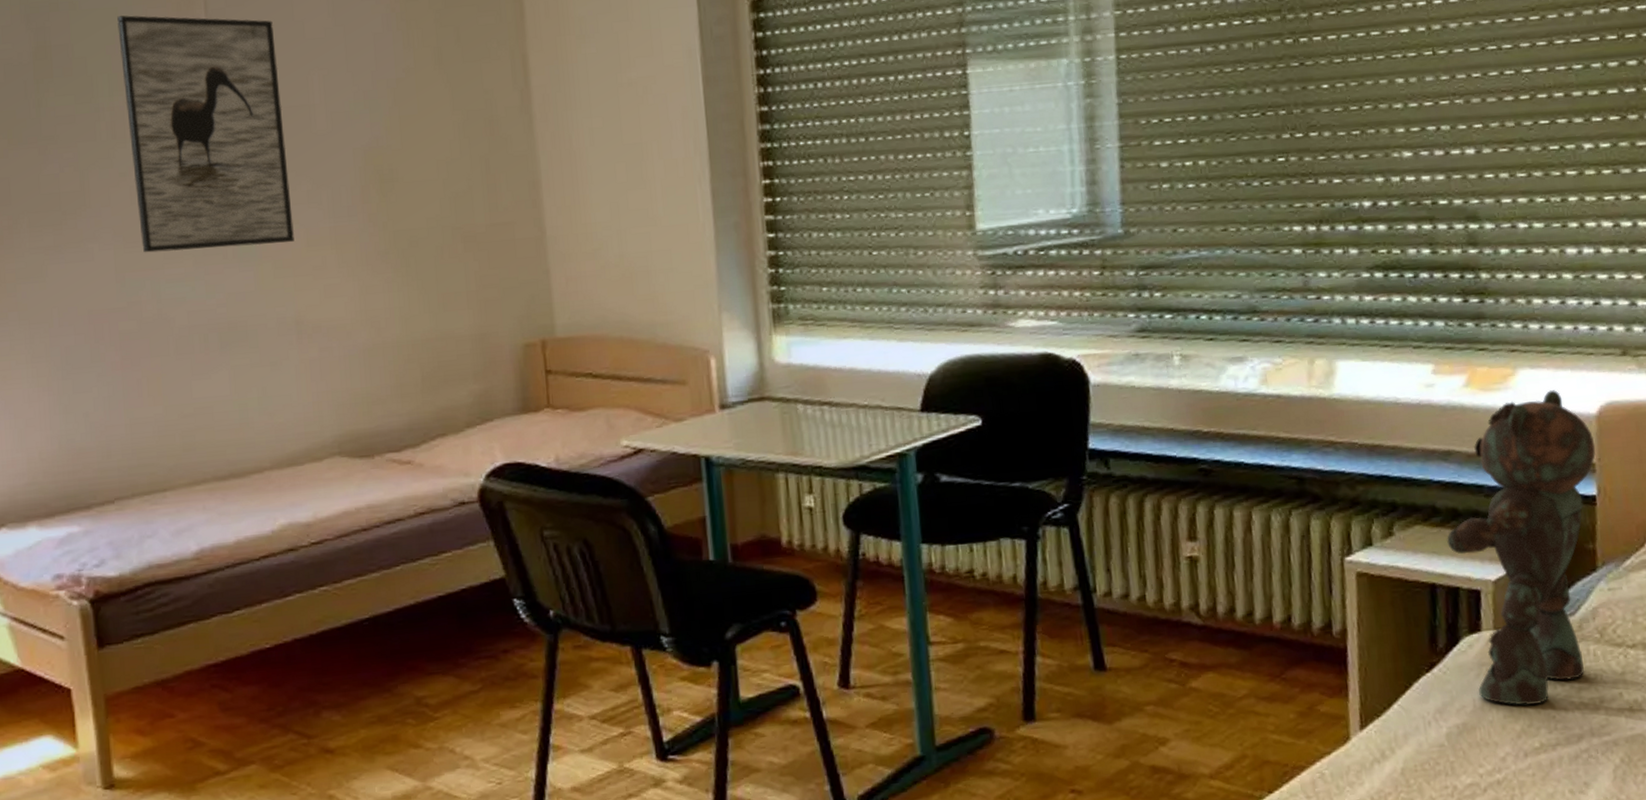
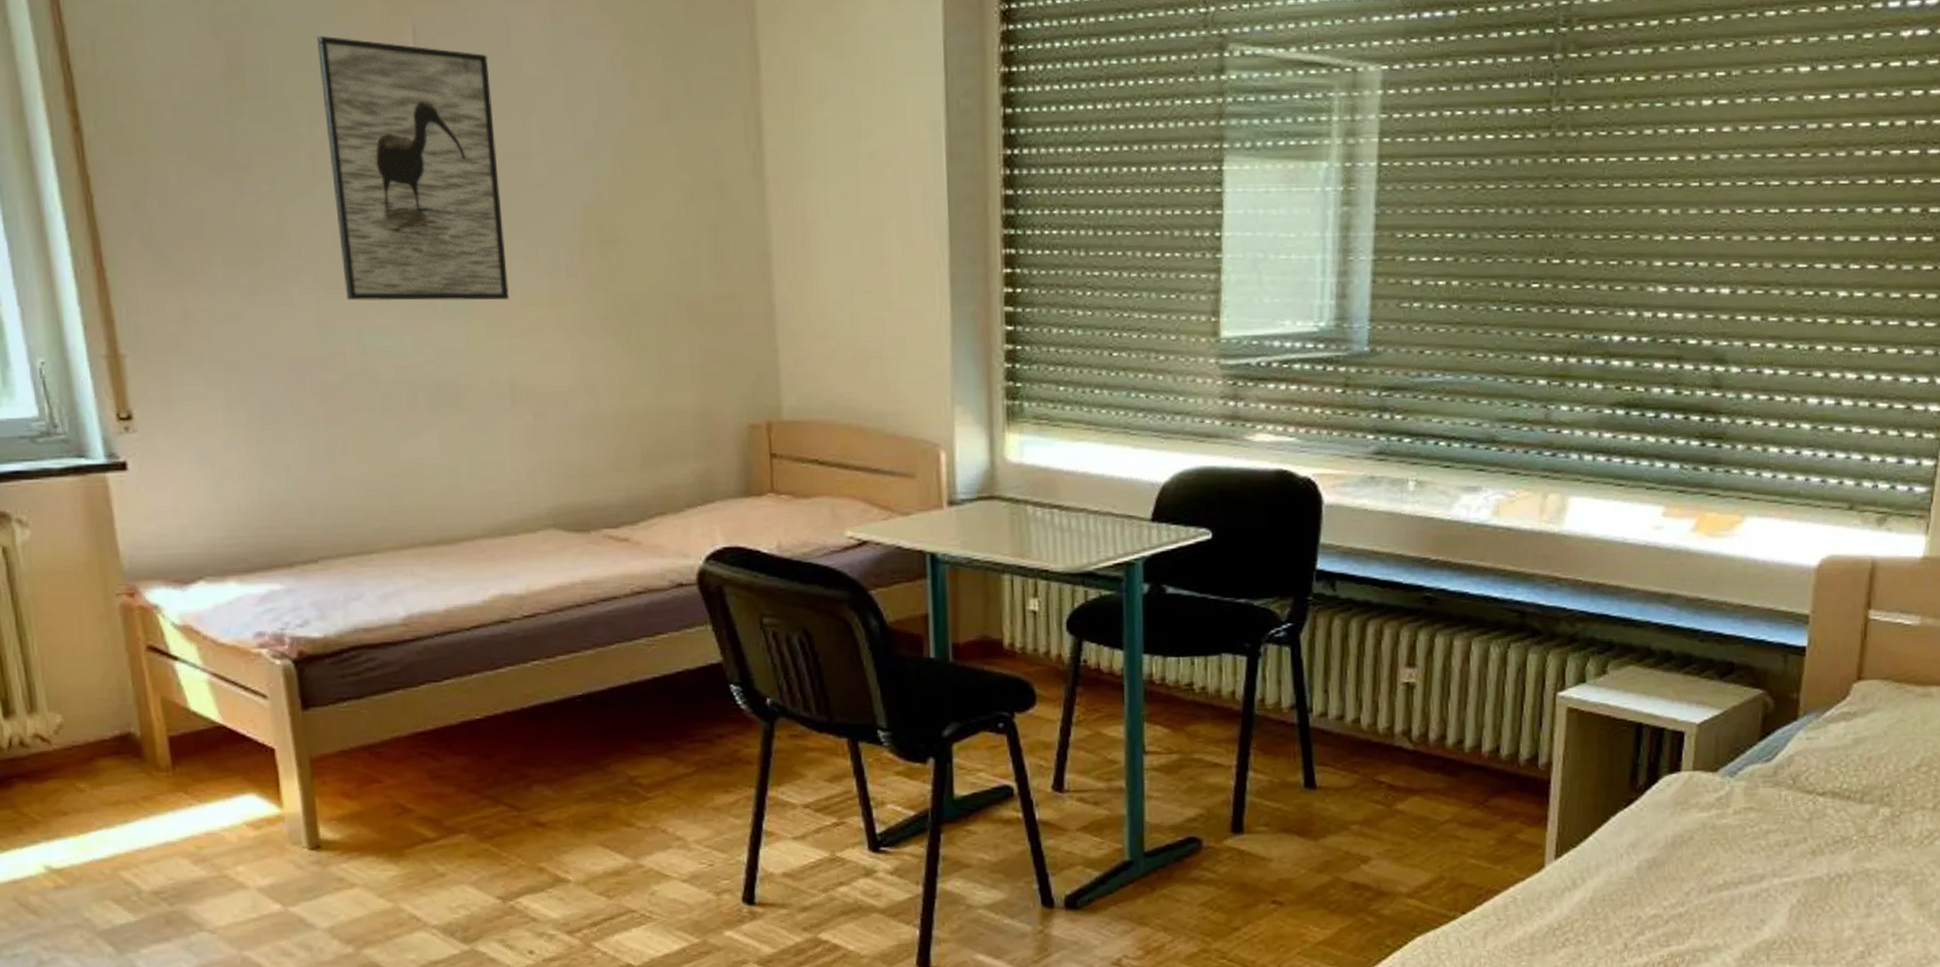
teddy bear: present [1447,390,1596,706] -> none [1658,540,1812,845]

